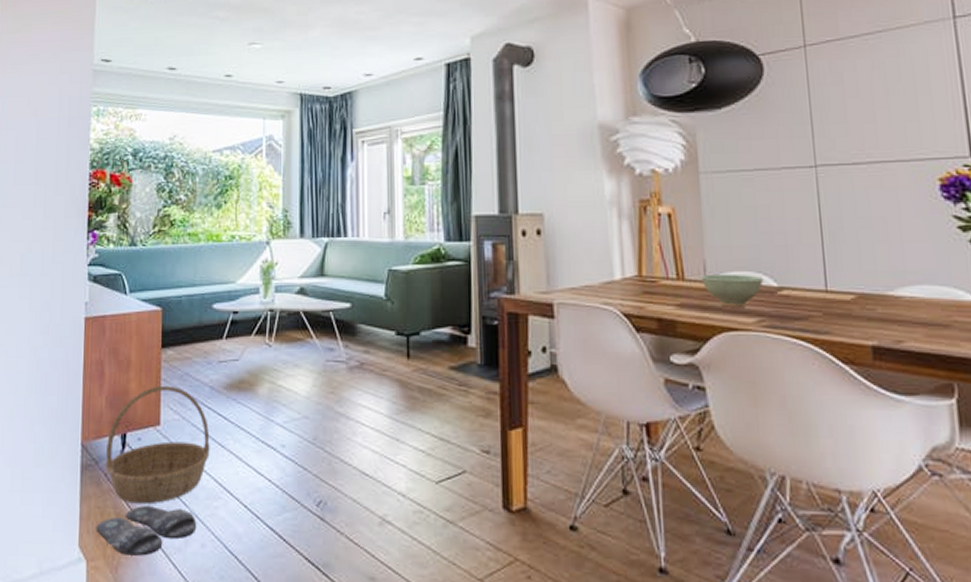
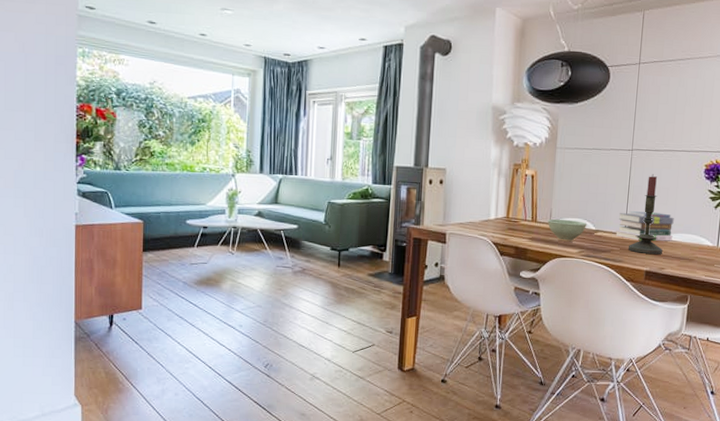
slippers: present [96,506,196,556] -> none [89,367,171,402]
basket: present [105,385,210,504] -> none [95,280,183,366]
books: none [811,255,908,300] -> present [615,211,674,242]
candle: none [837,198,895,319] -> present [628,174,663,254]

